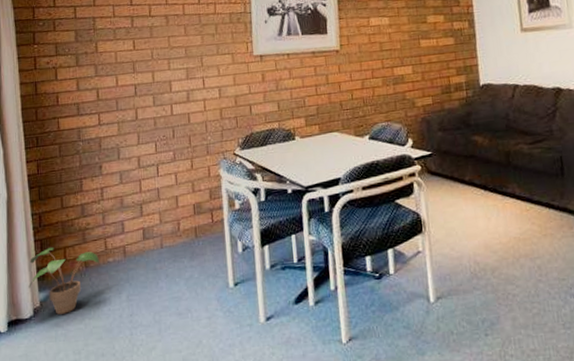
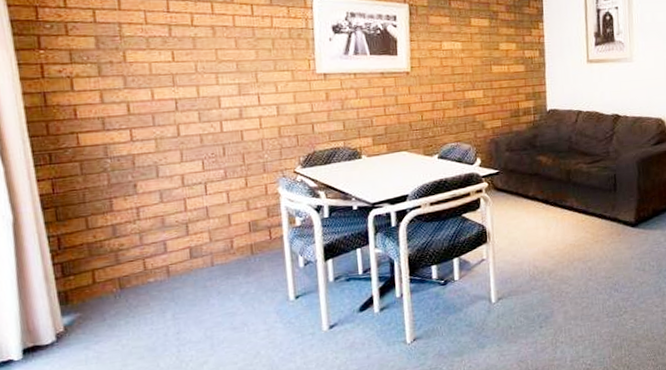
potted plant: present [28,246,99,315] -> none [48,269,137,338]

